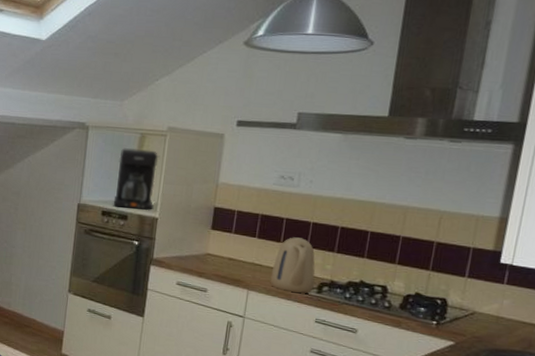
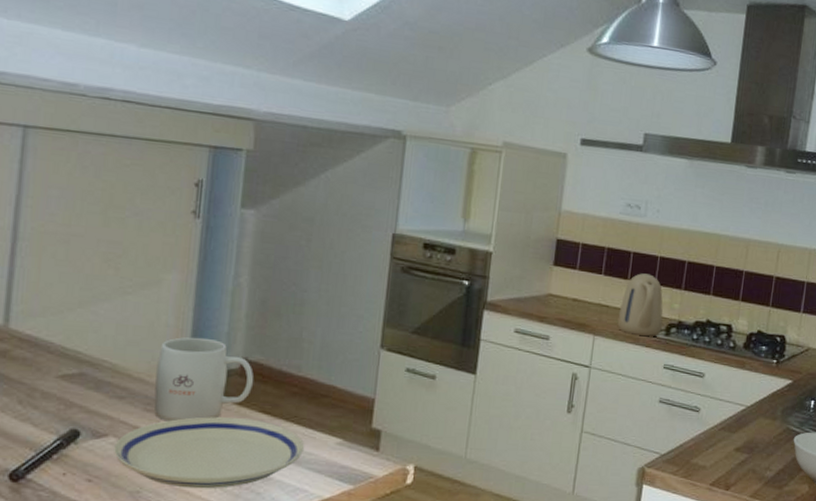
coffee maker: present [113,148,159,211] -> none [437,165,493,244]

